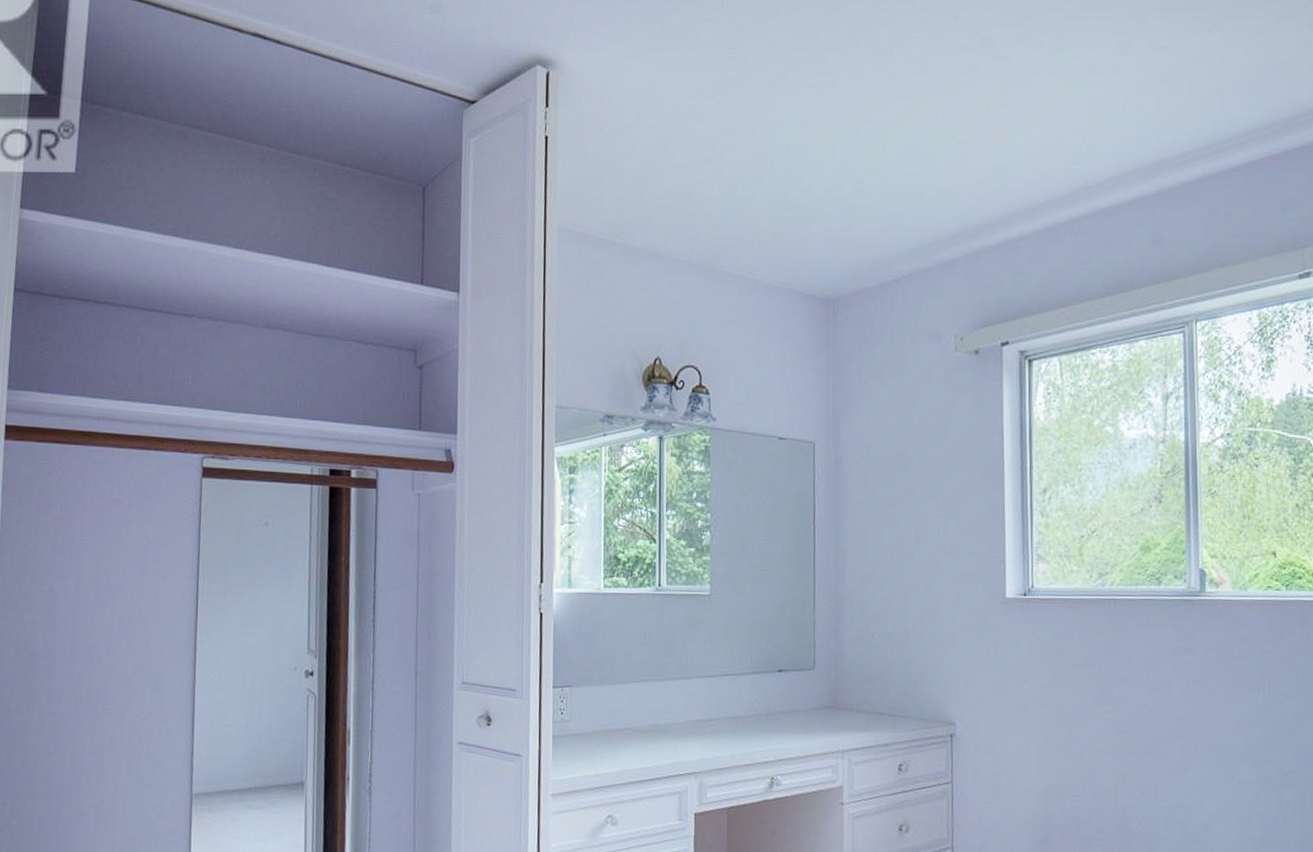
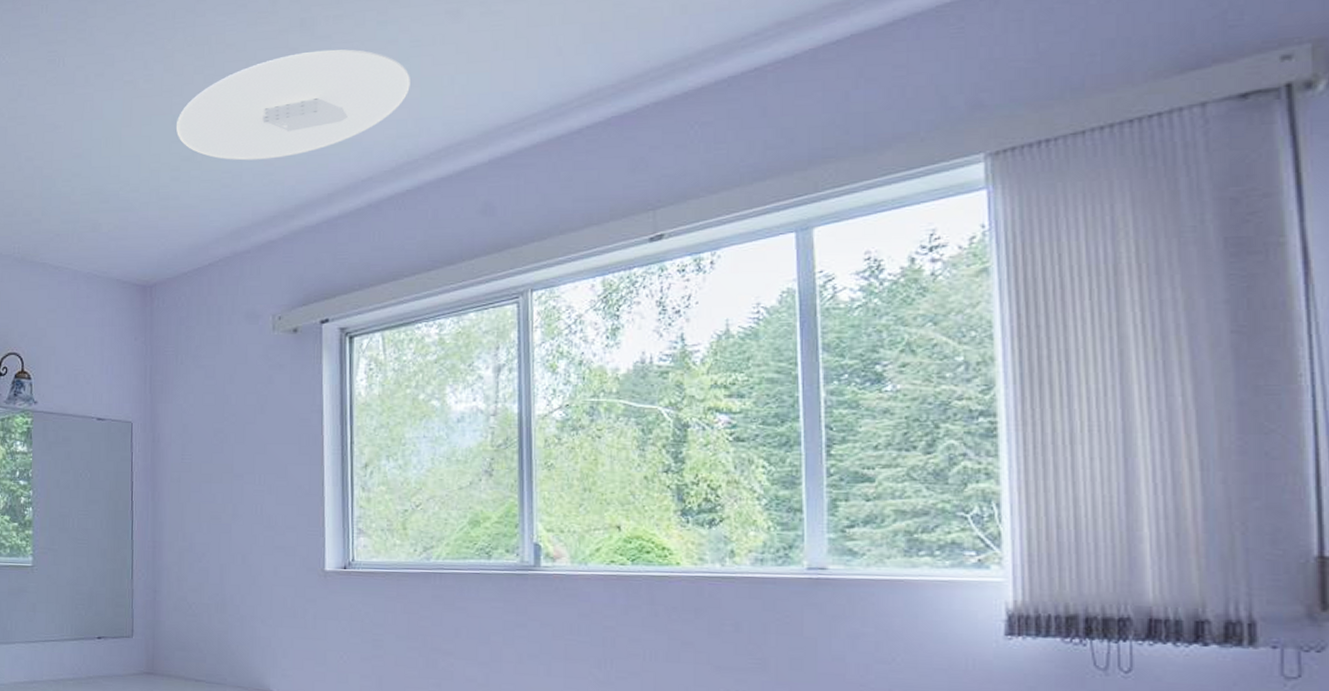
ceiling light: none [859,70,1085,177] -> present [175,49,410,161]

